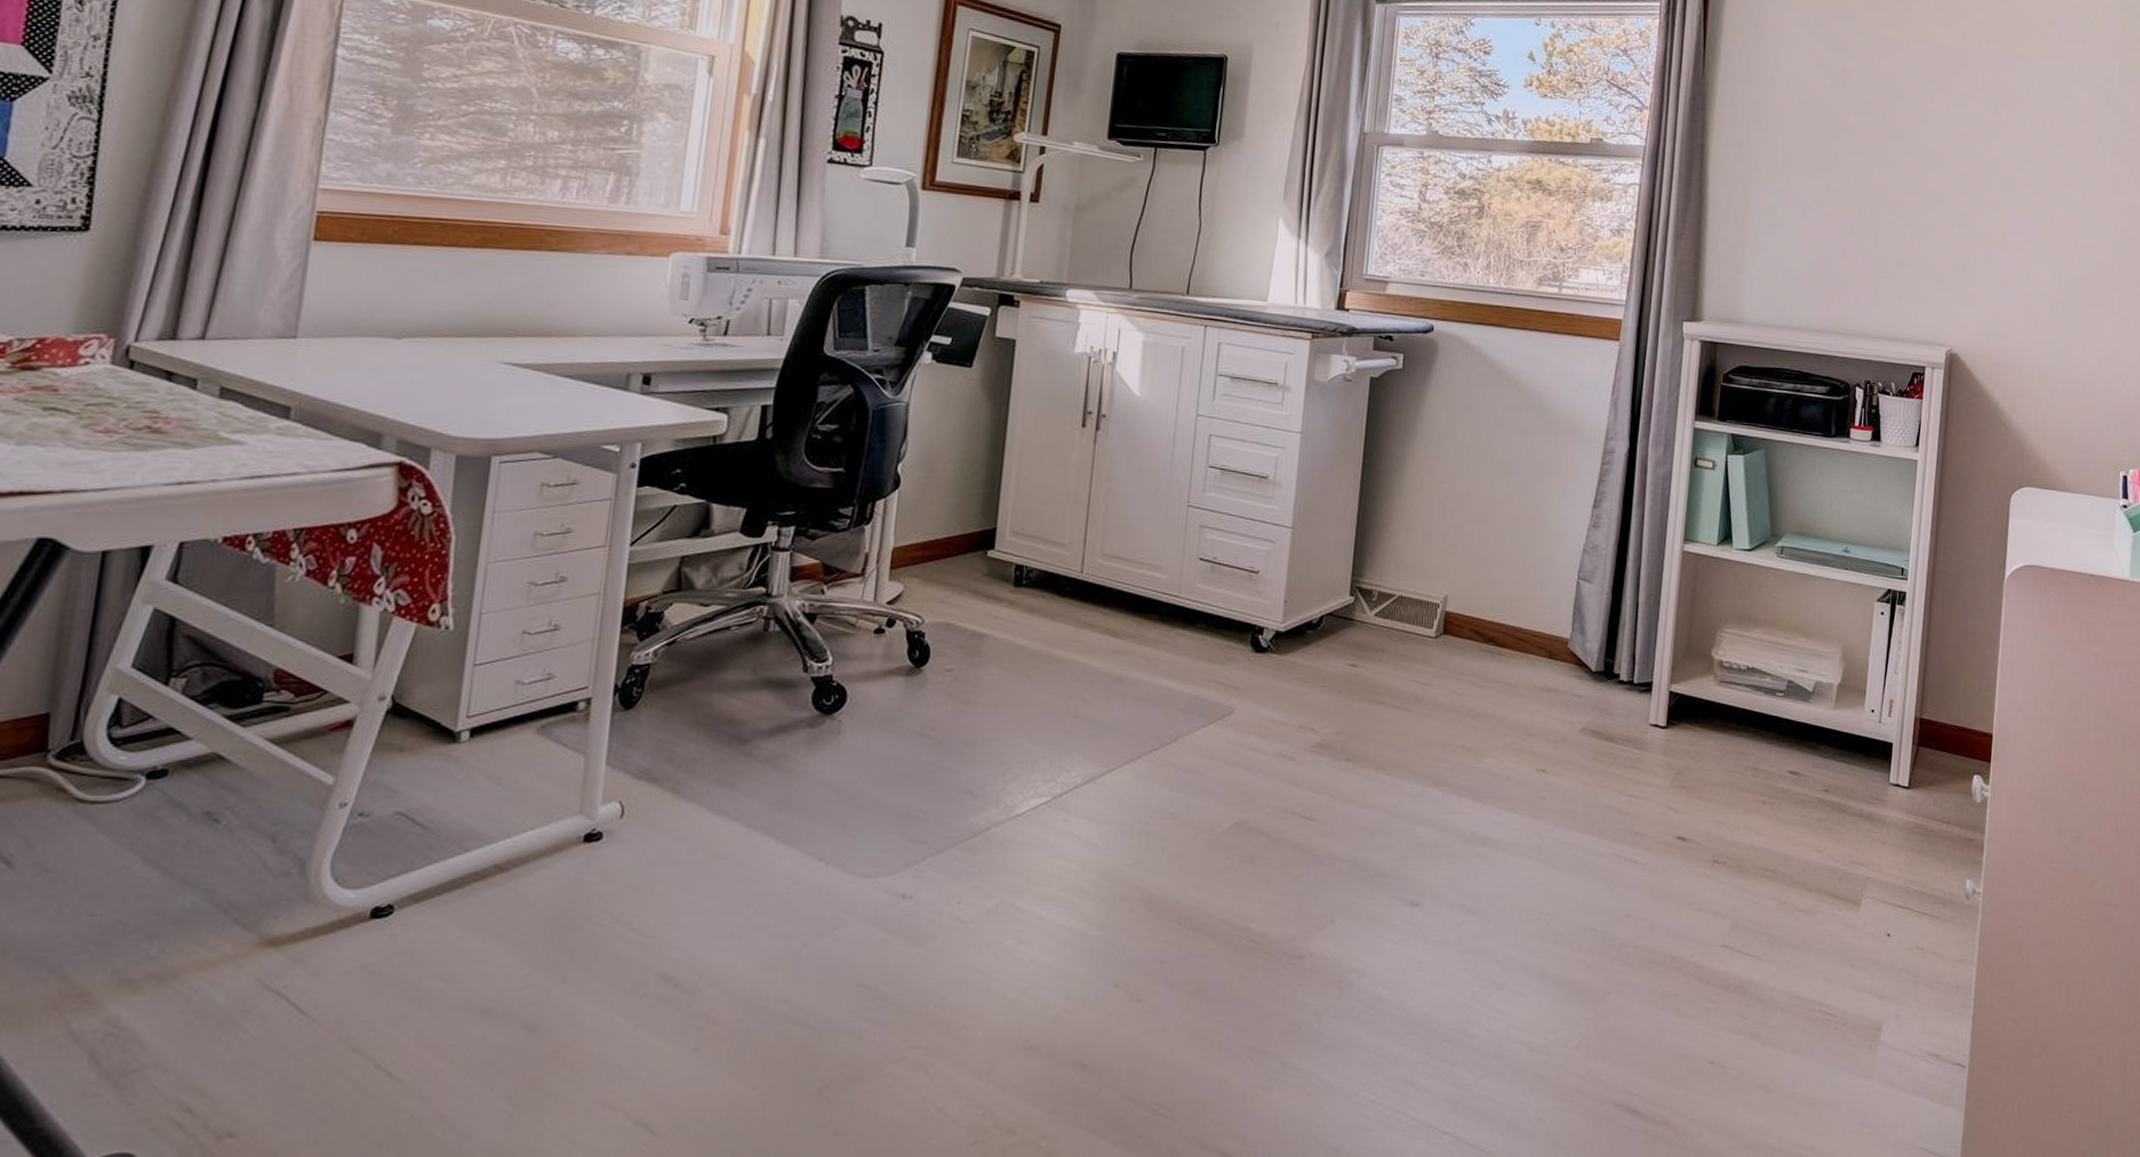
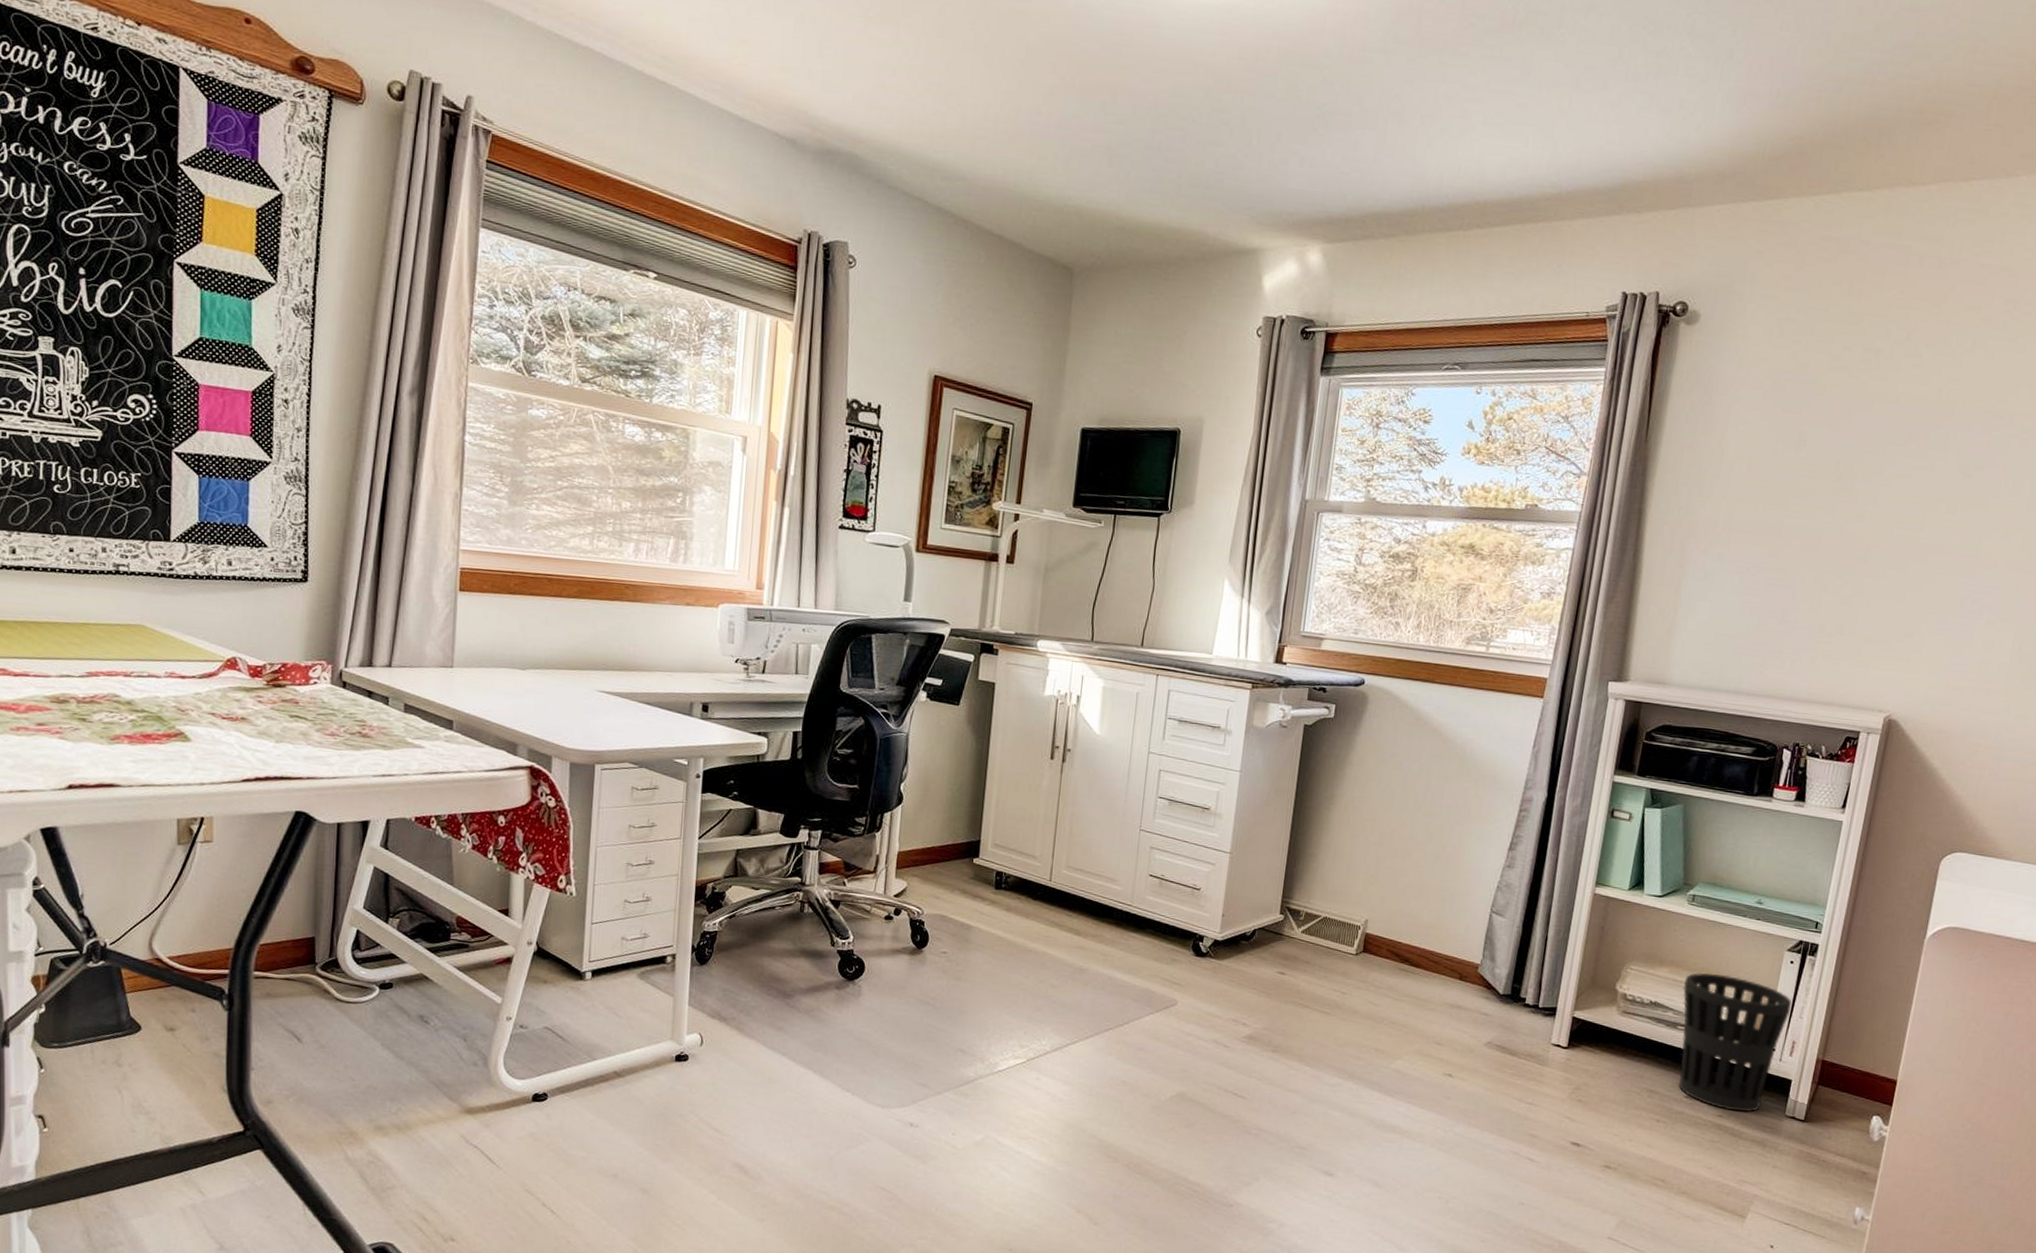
wastebasket: none [1778,632,1886,784] -> present [1679,973,1792,1112]

